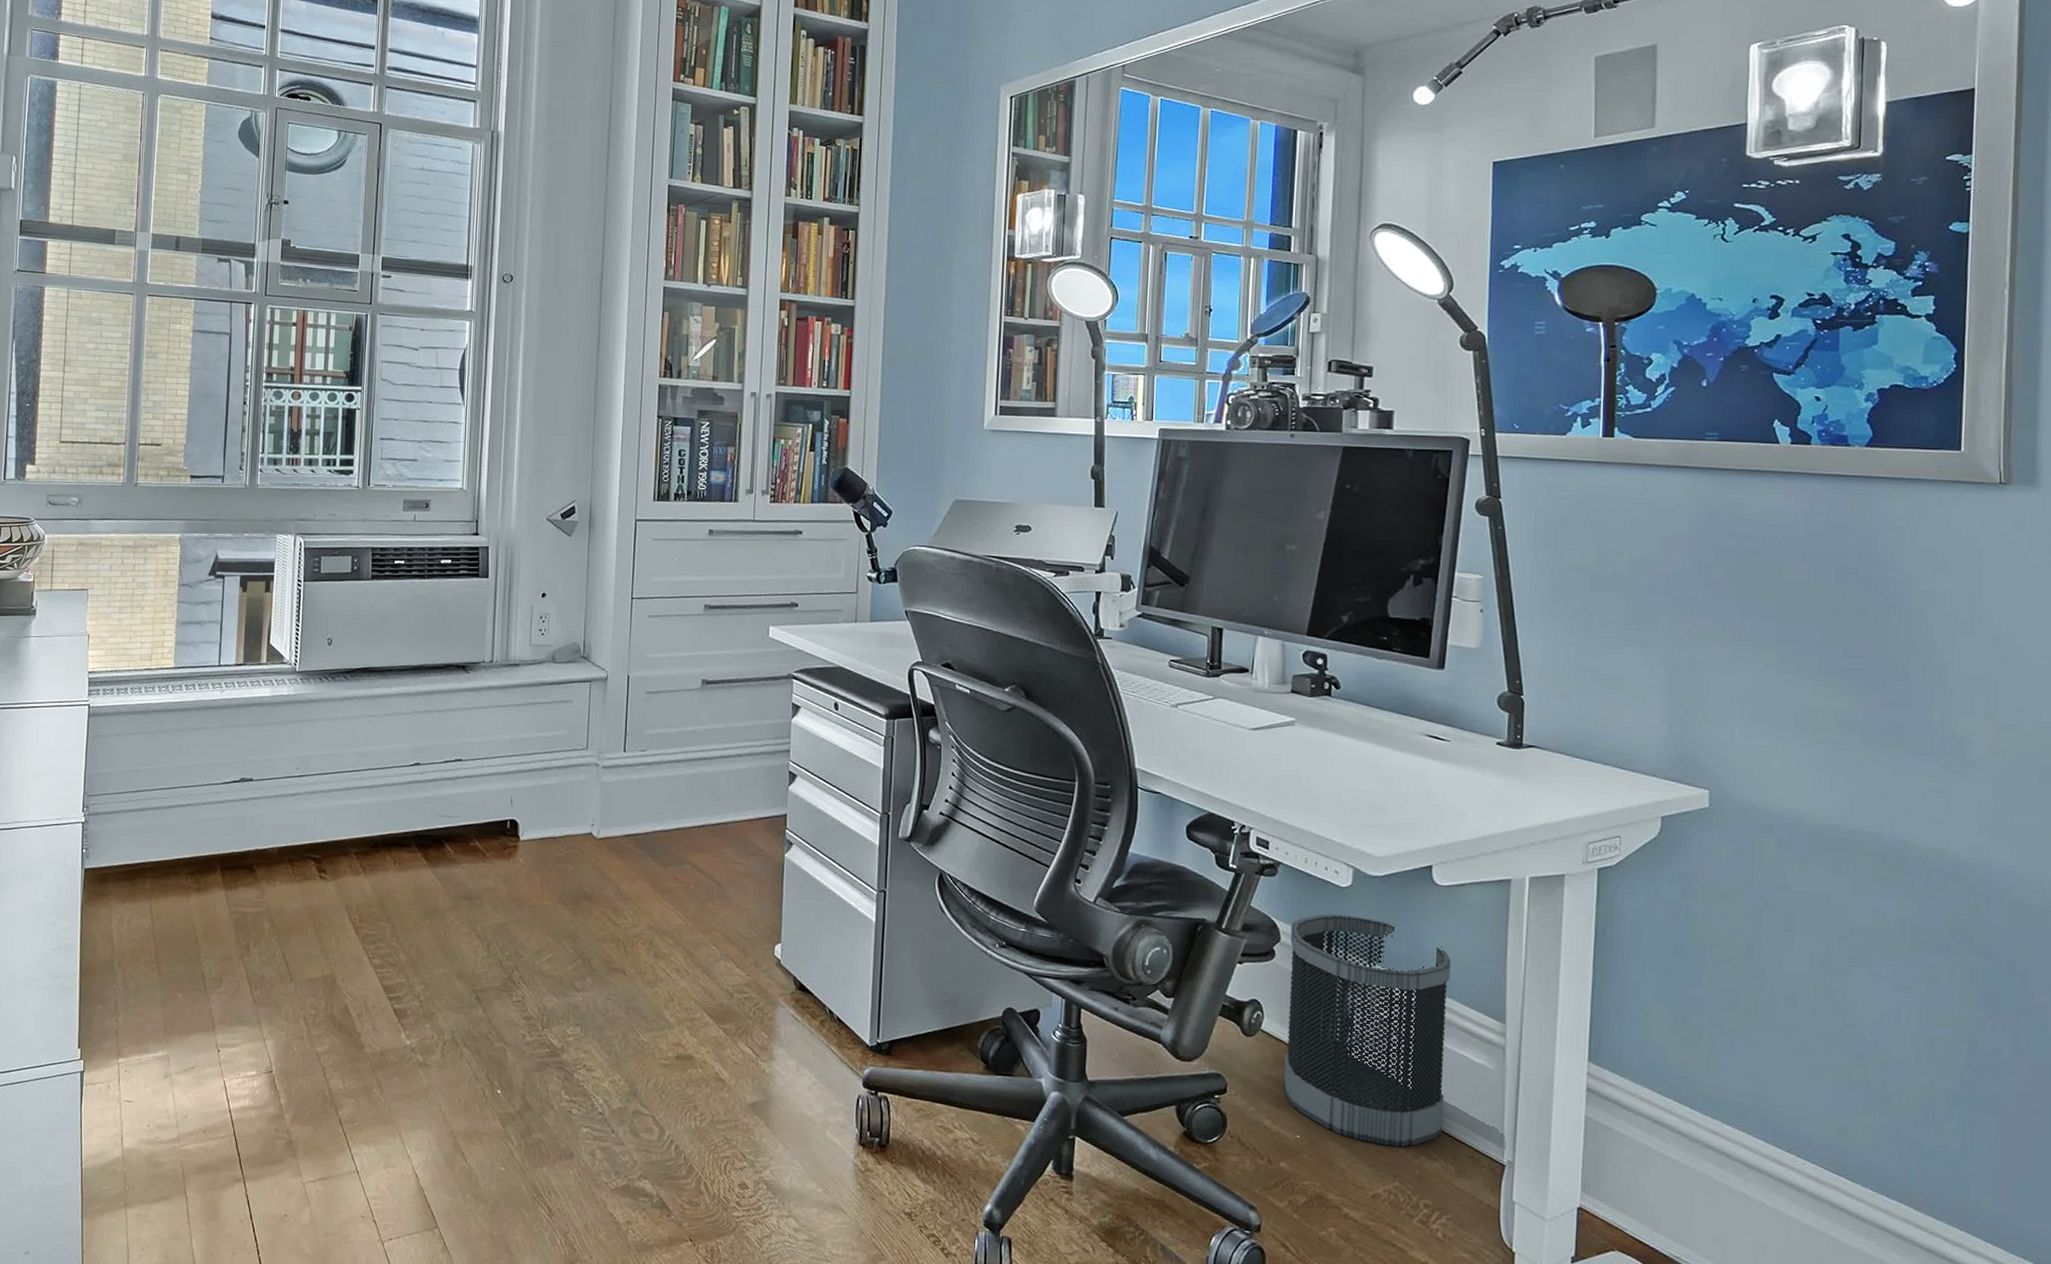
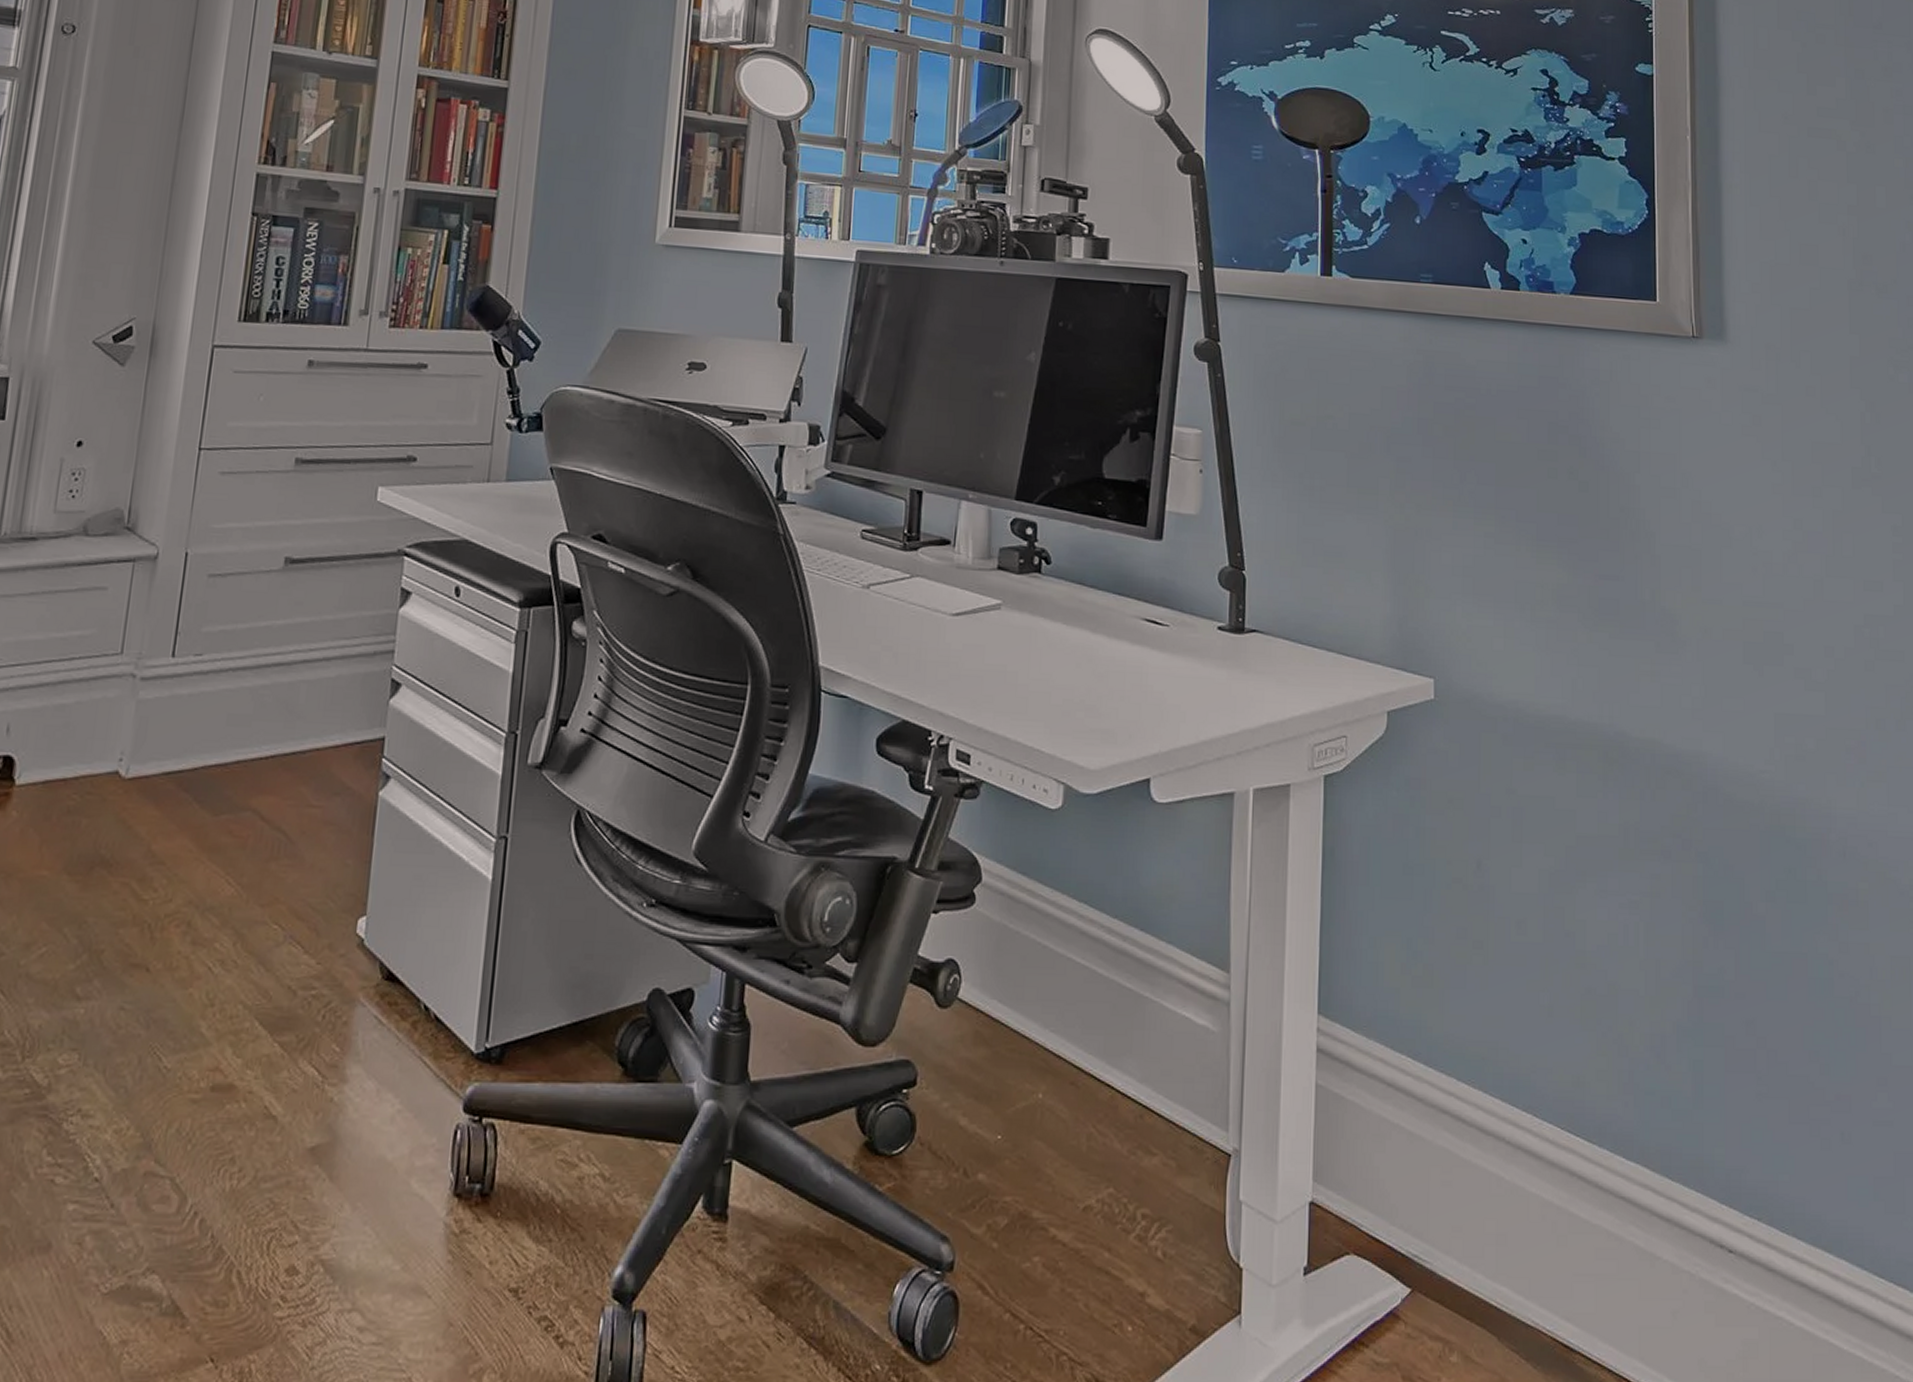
wastebasket: present [1283,914,1451,1147] -> none [982,844,1170,1141]

